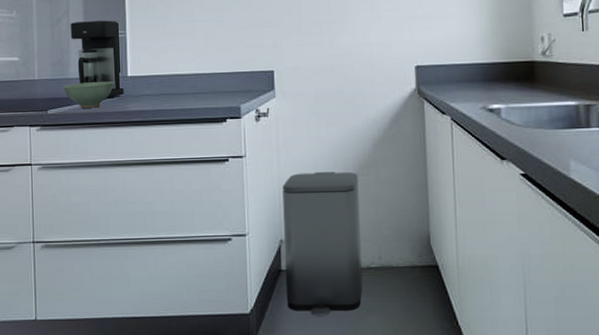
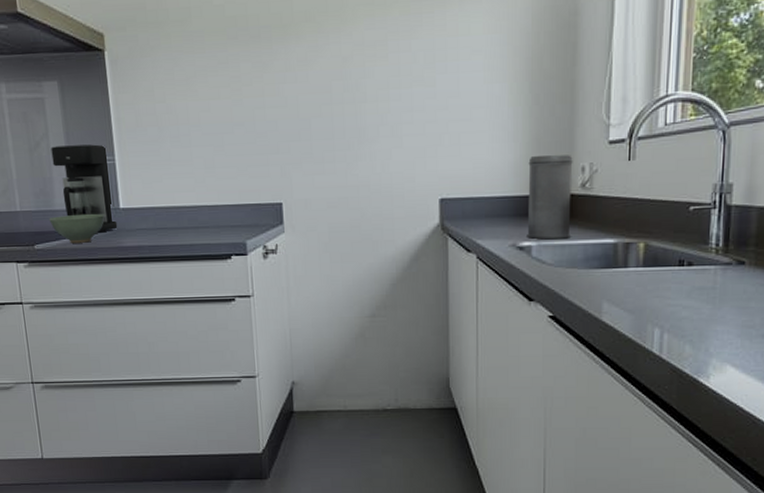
pedal bin: present [282,171,363,316] -> none [293,312,379,456]
canister: none [493,26,536,103] -> present [527,155,573,240]

